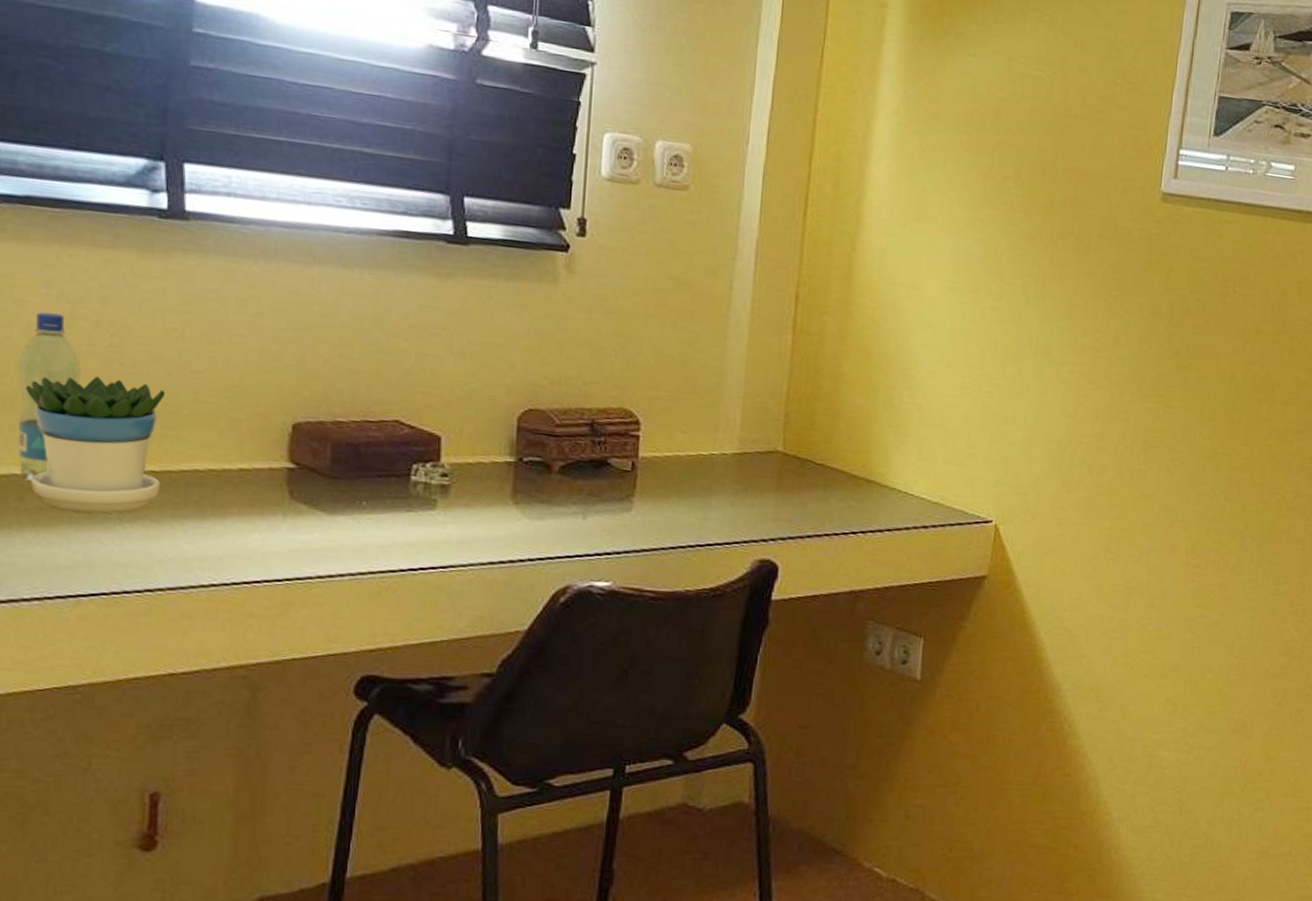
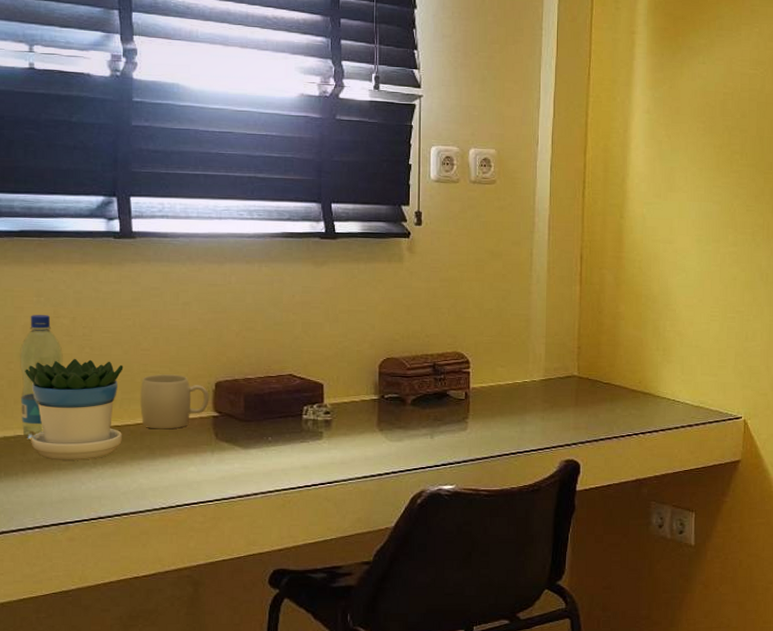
mug: none [185,406,284,481] -> present [139,374,209,429]

